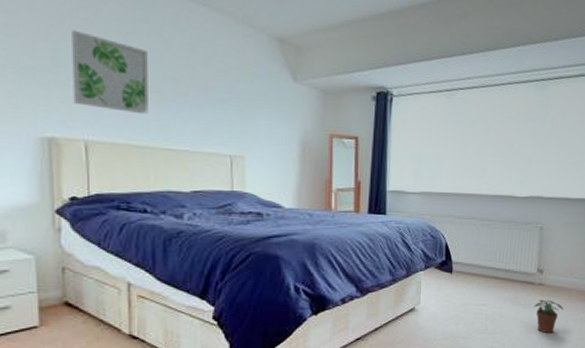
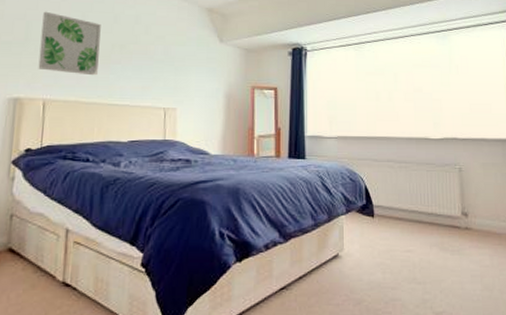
potted plant: present [534,299,564,334] -> none [463,245,496,284]

